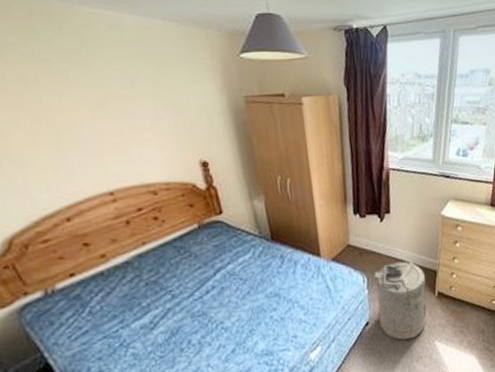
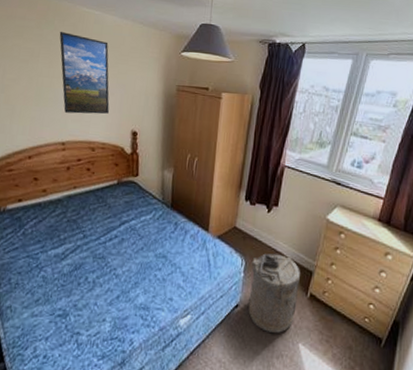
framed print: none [59,45,163,154] -> present [59,32,110,114]

